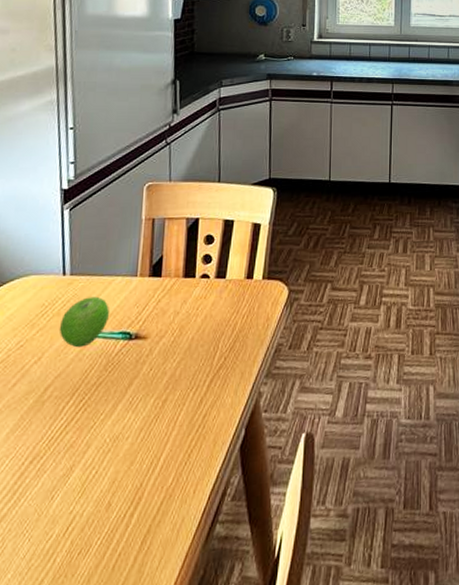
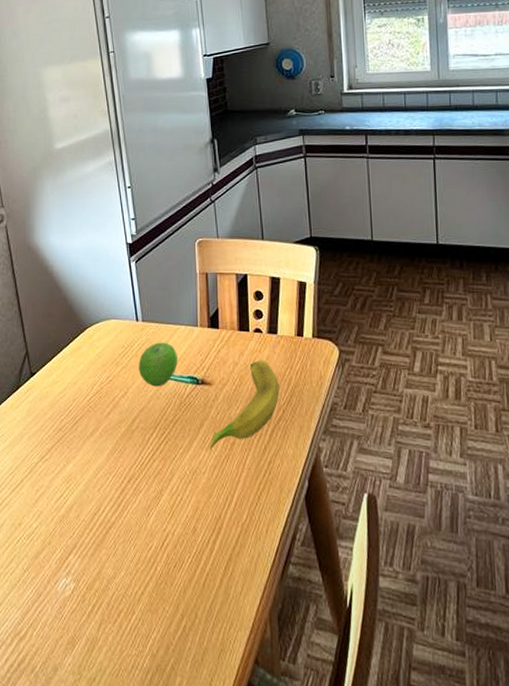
banana: none [136,306,223,411] -> present [209,360,279,450]

